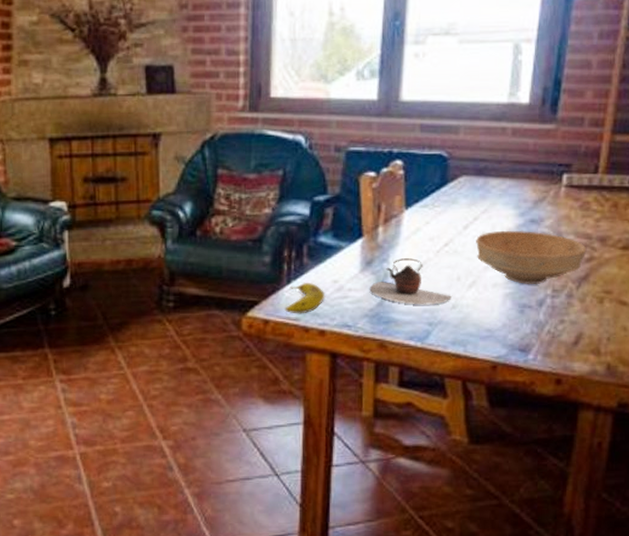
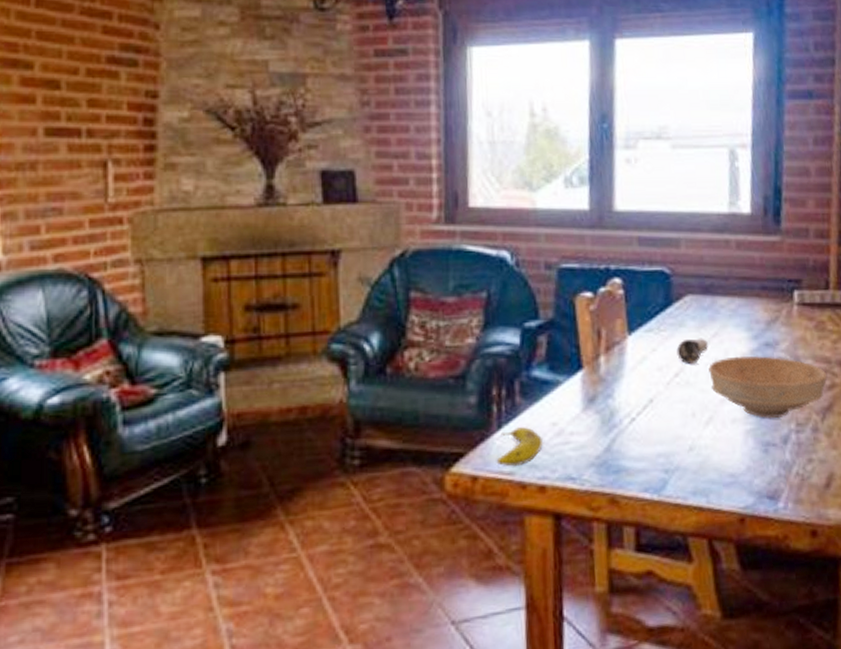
teapot: present [369,258,452,305] -> none [594,392,688,449]
candle: none [448,214,477,237] -> present [676,338,708,365]

